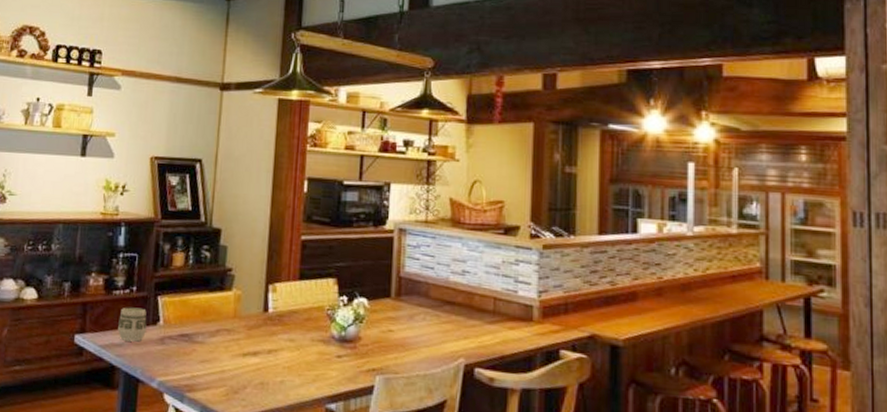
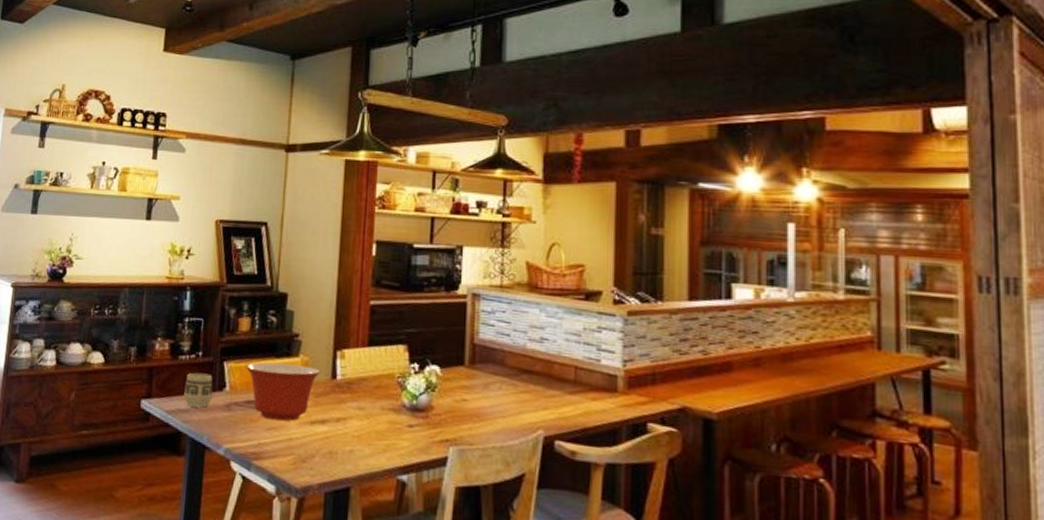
mixing bowl: none [180,296,253,354] -> present [246,362,321,421]

